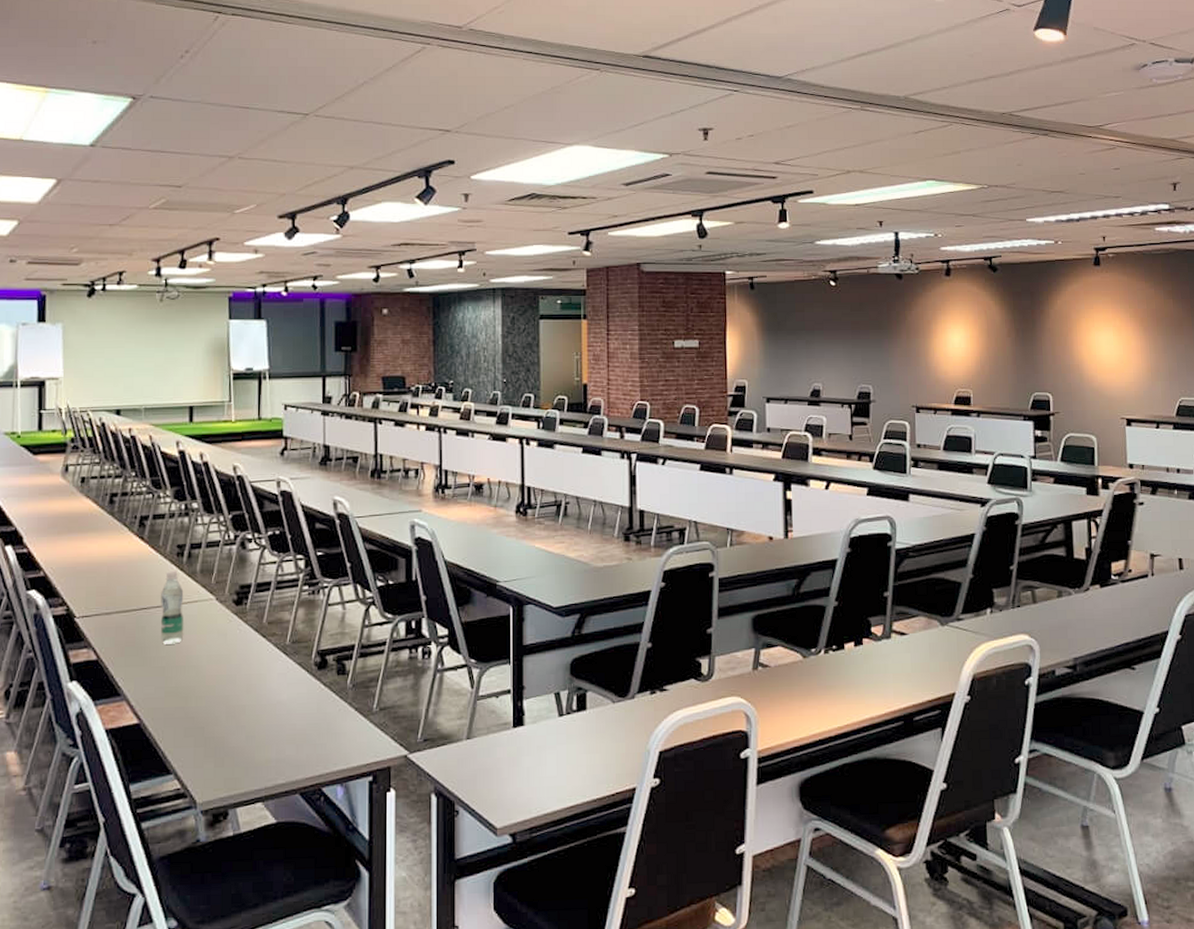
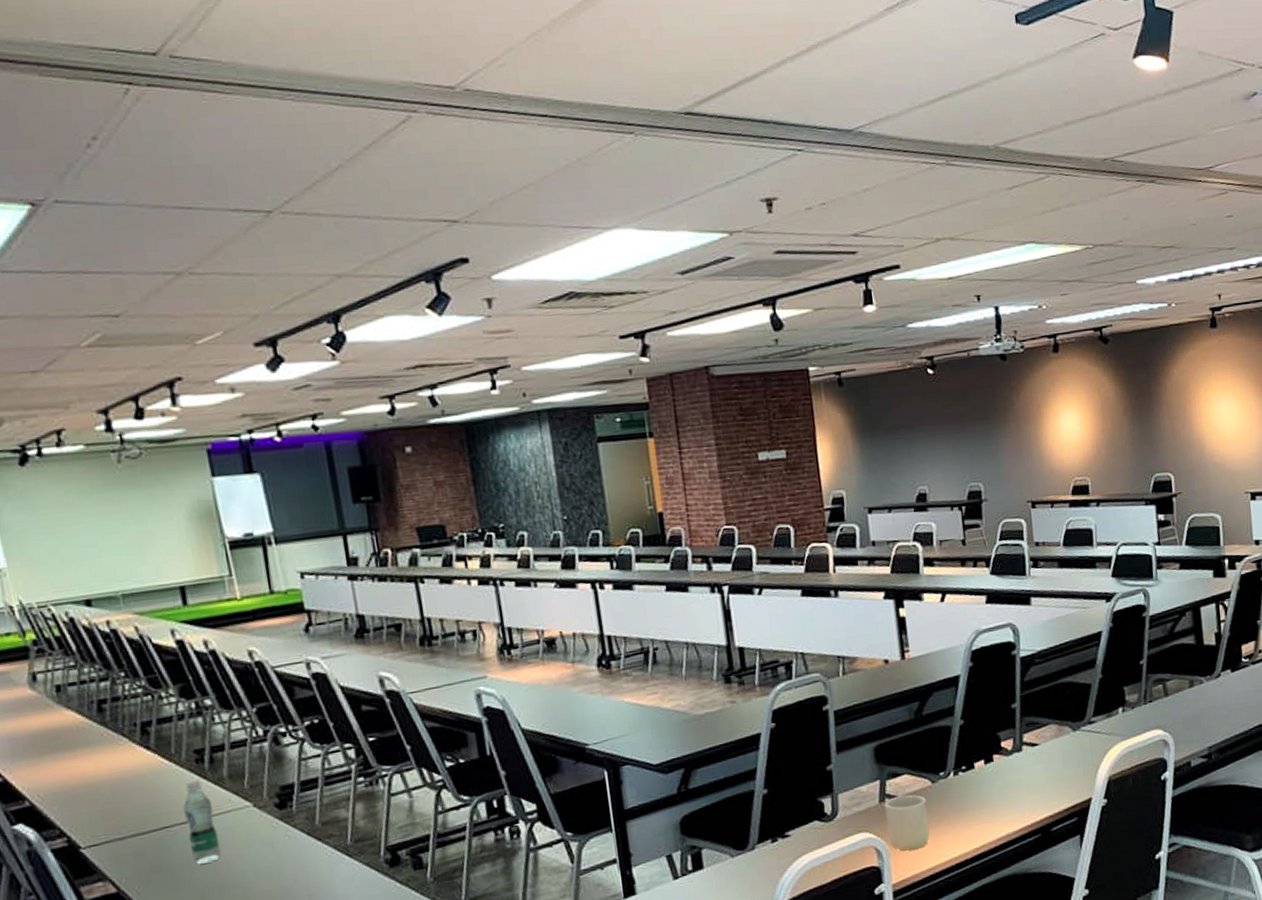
mug: none [757,666,797,720] -> present [884,794,930,851]

